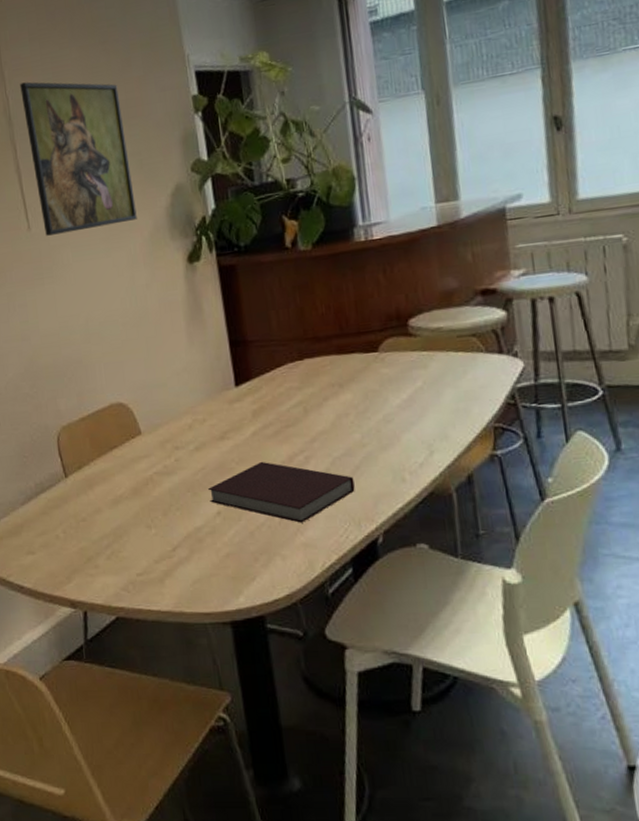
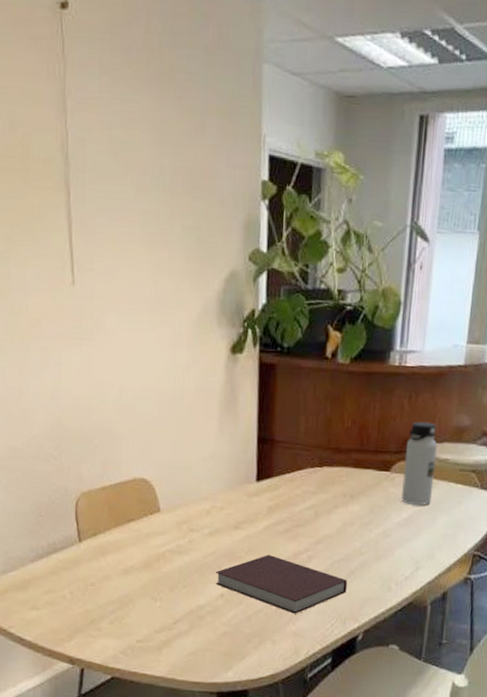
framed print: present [20,82,137,236] -> none [82,119,188,298]
water bottle: none [390,292,431,383] -> present [401,421,437,505]

